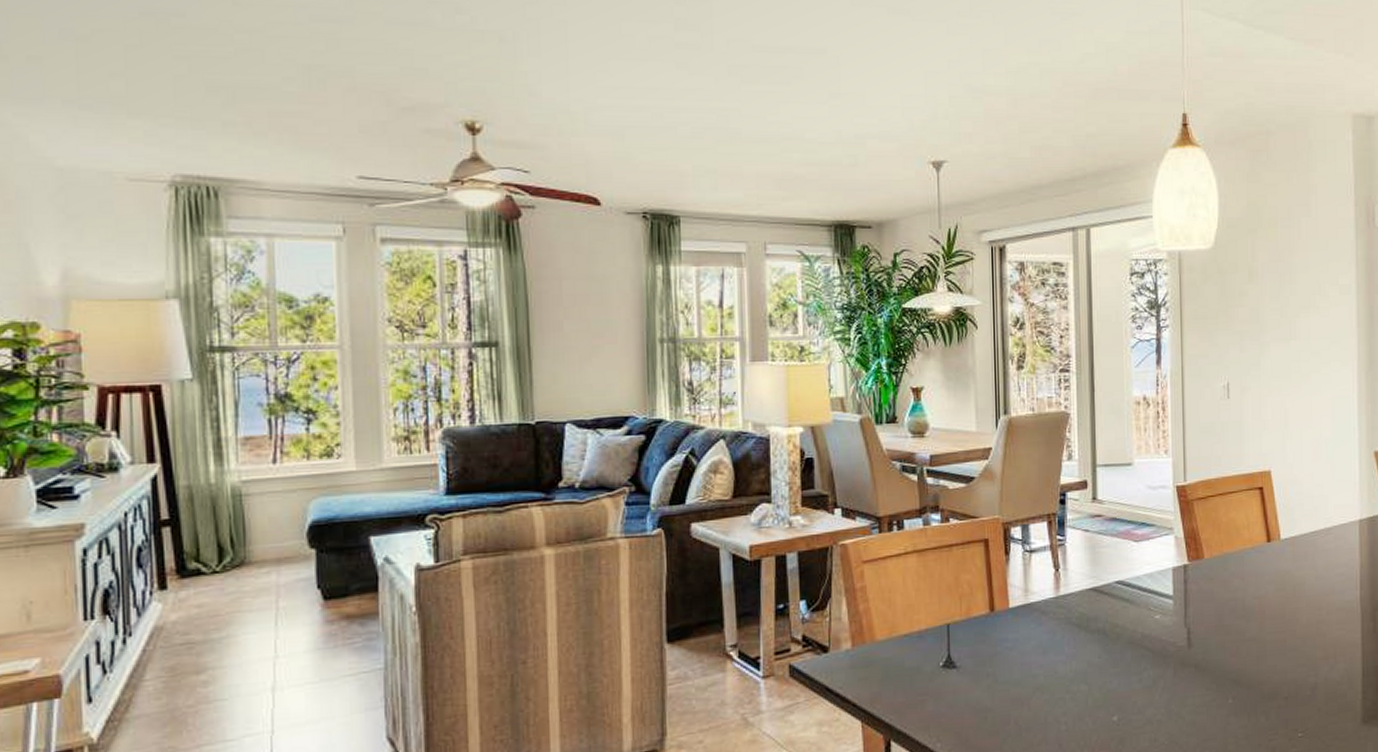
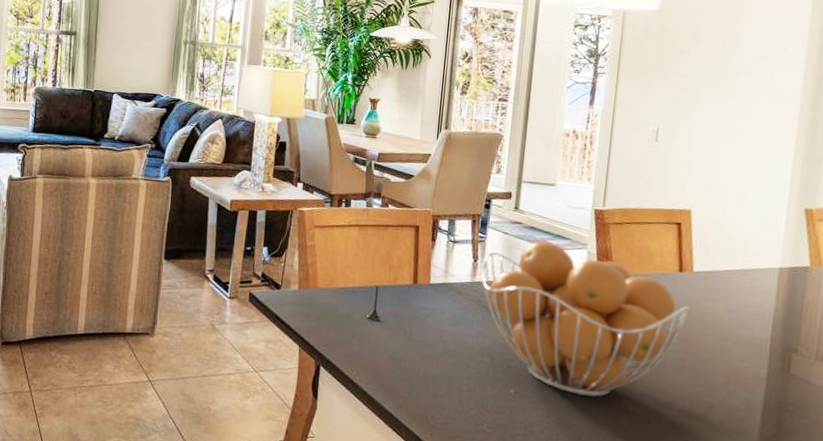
fruit basket: none [1064,532,1282,707] -> present [480,241,689,398]

